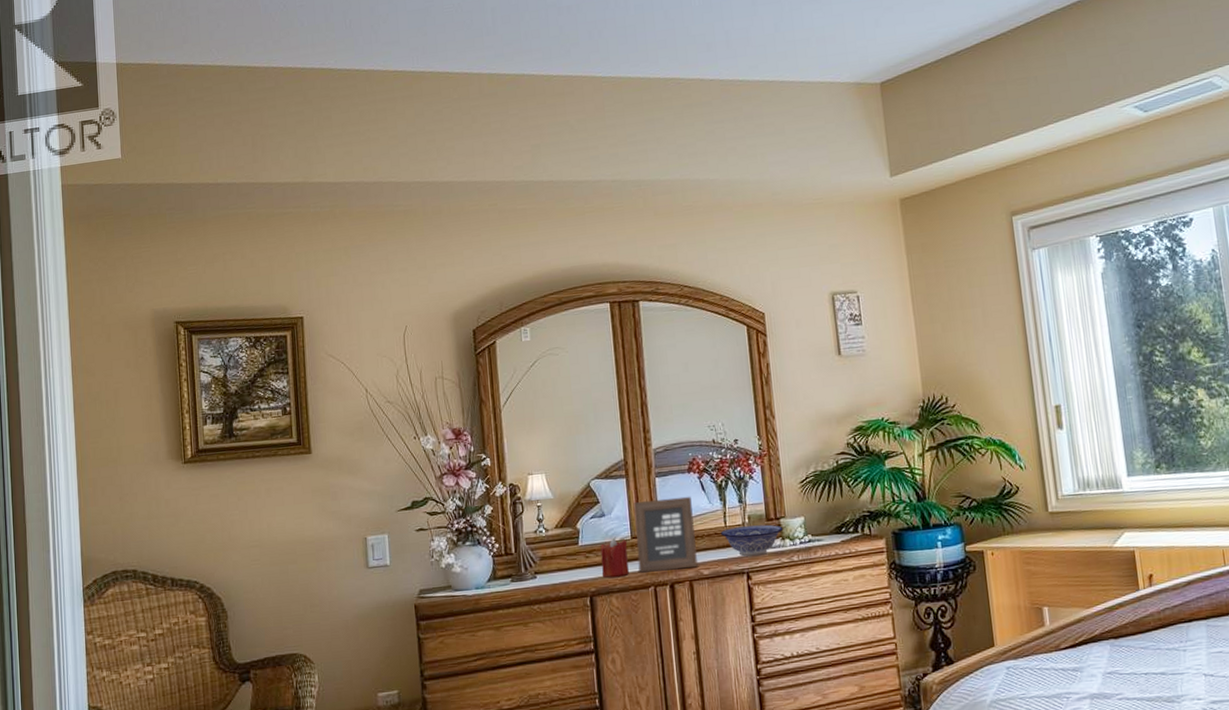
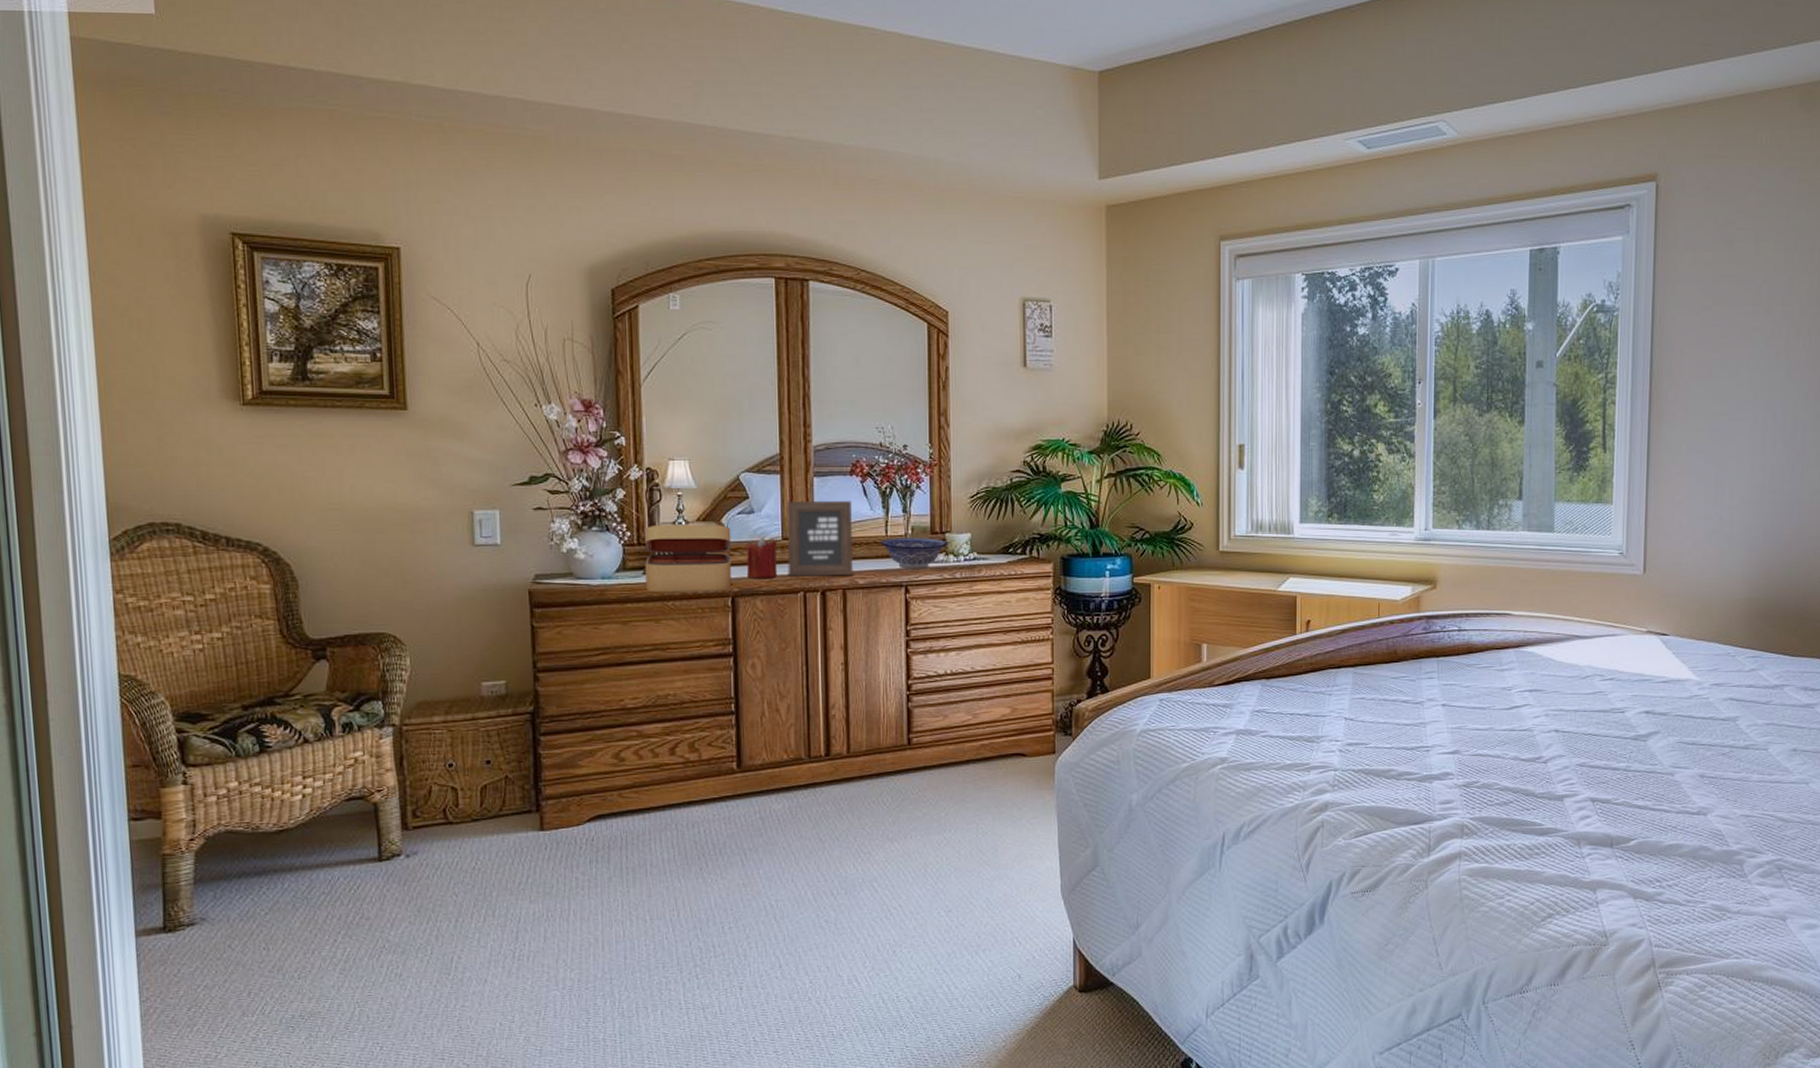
jewelry box: none [511,530,589,598] -> present [644,524,731,593]

